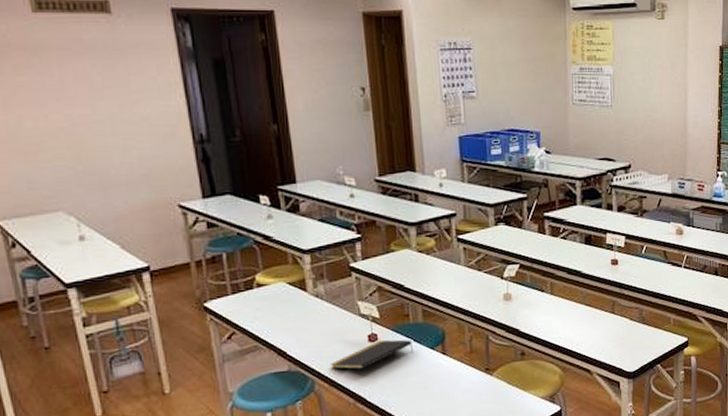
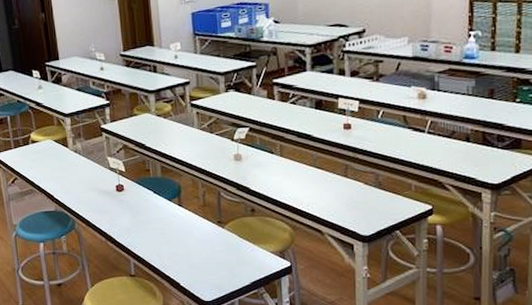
notepad: present [329,339,413,370] -> none [86,190,153,214]

